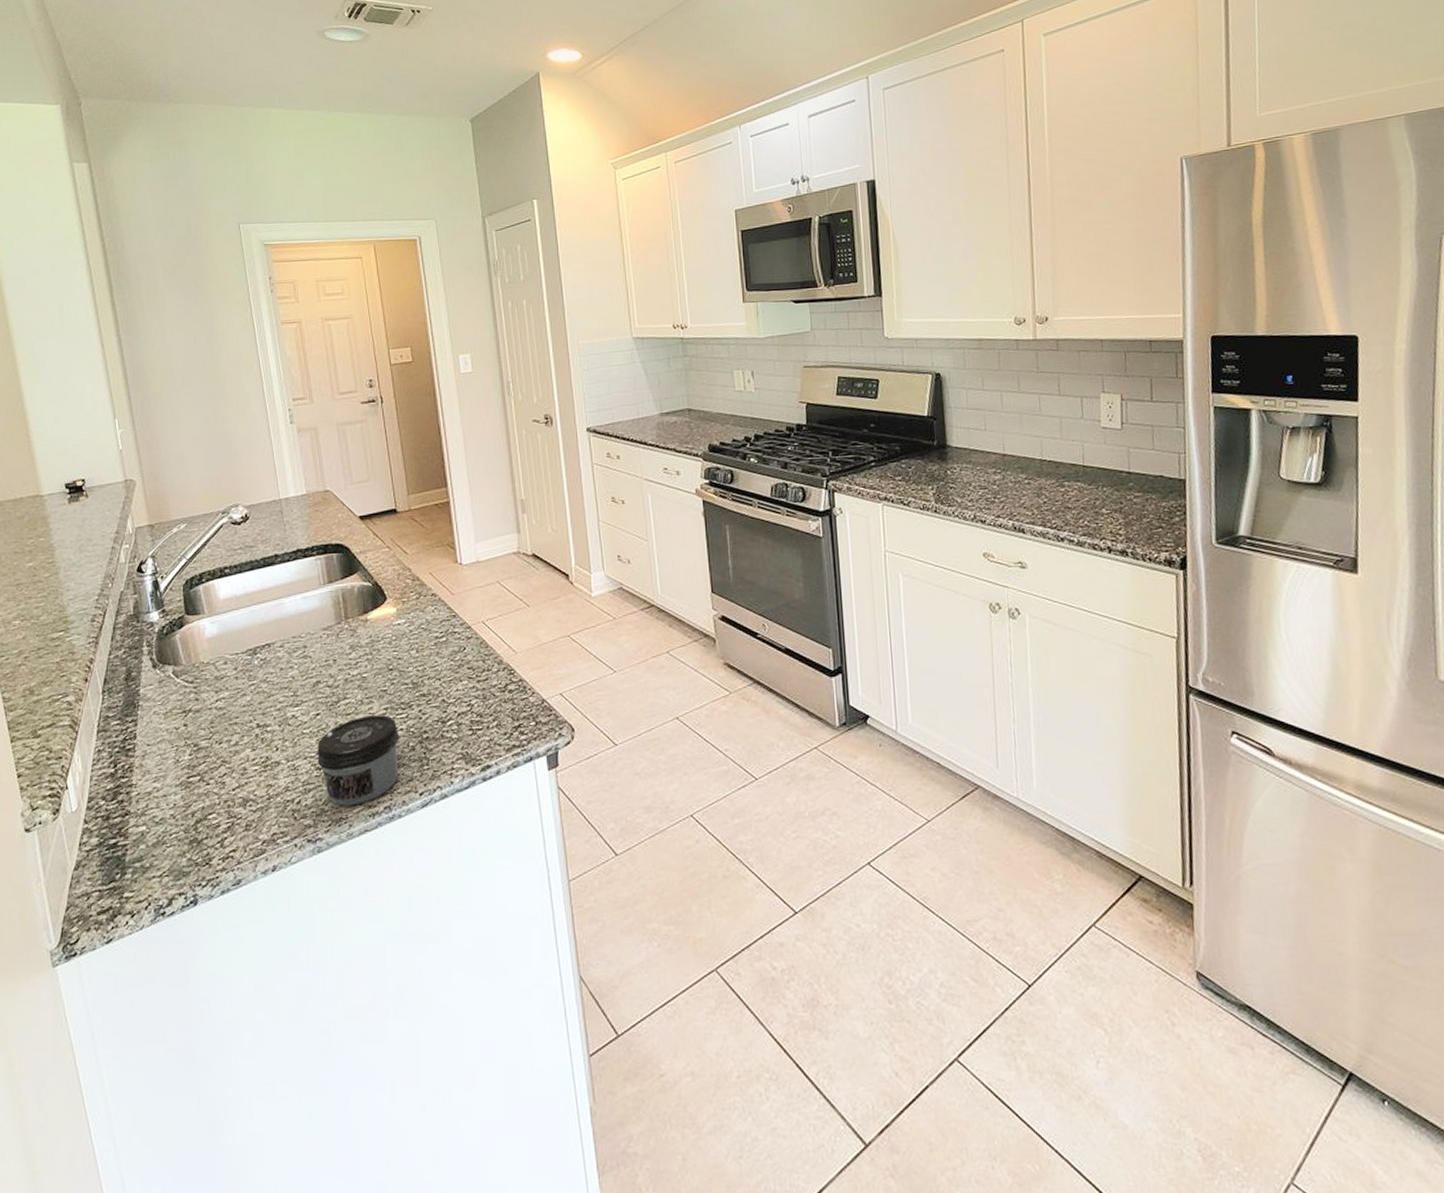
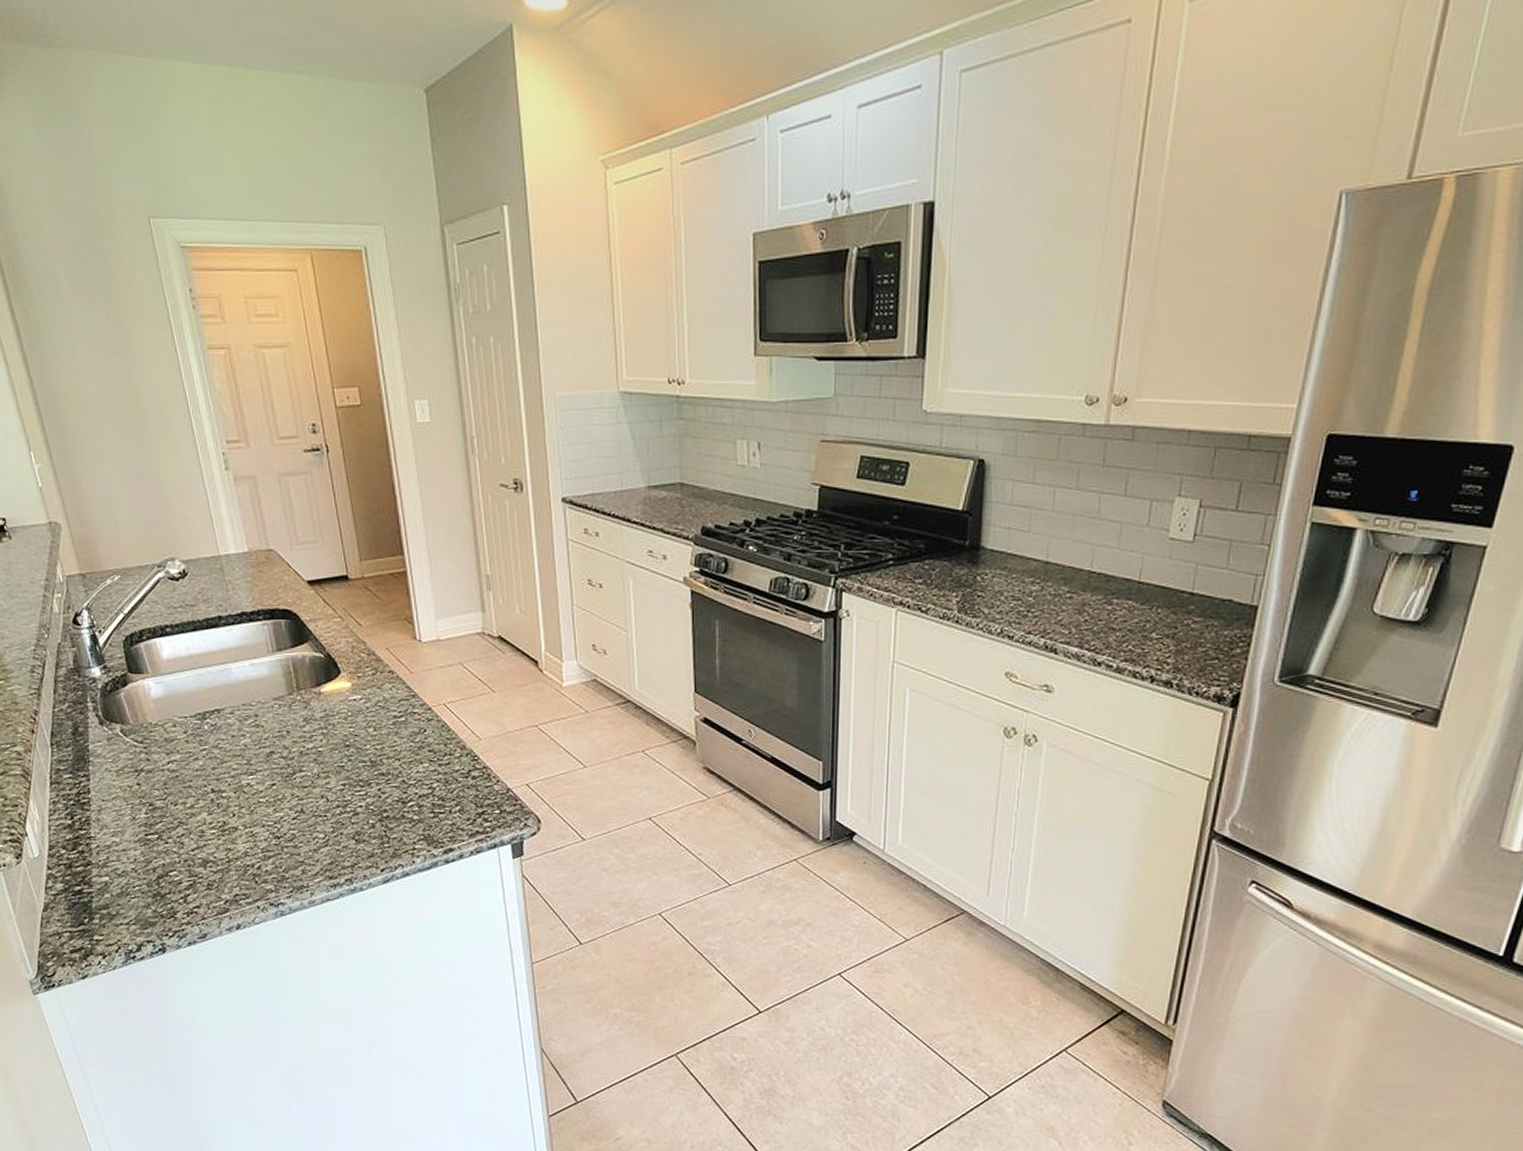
jar: present [317,715,400,806] -> none [274,790,359,876]

